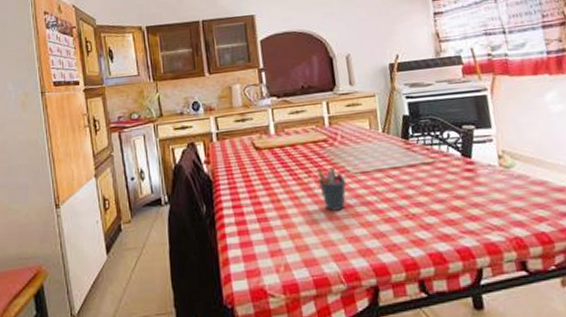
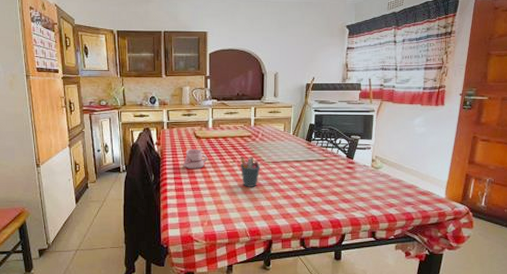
mug: none [242,164,274,193] -> present [183,148,208,170]

